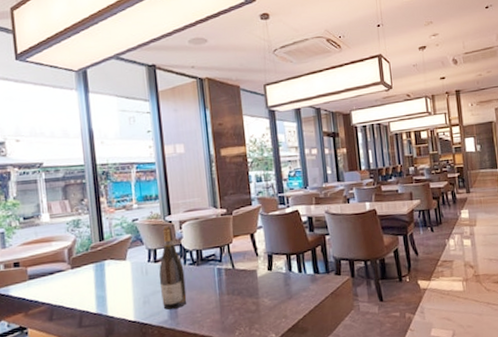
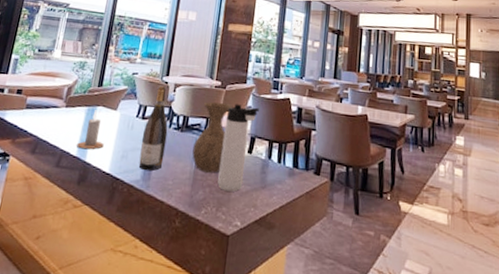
candle: none [94,264,122,305] -> present [77,110,104,150]
vase: none [213,229,245,298] -> present [192,102,232,173]
thermos bottle: none [239,226,270,310] -> present [217,104,259,192]

